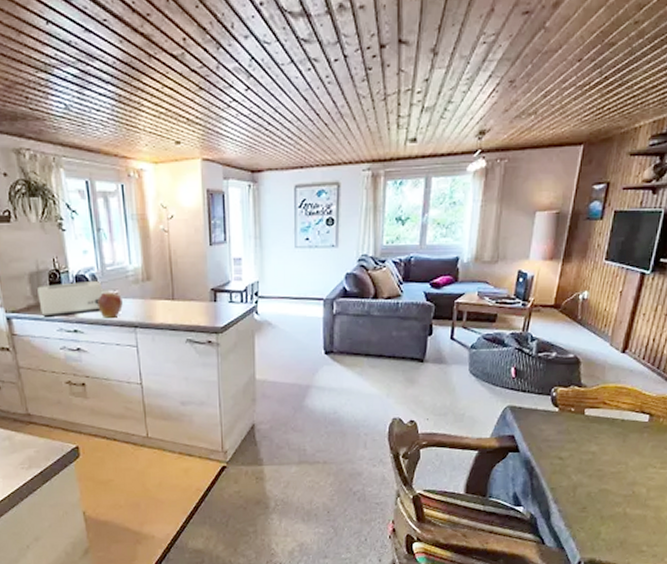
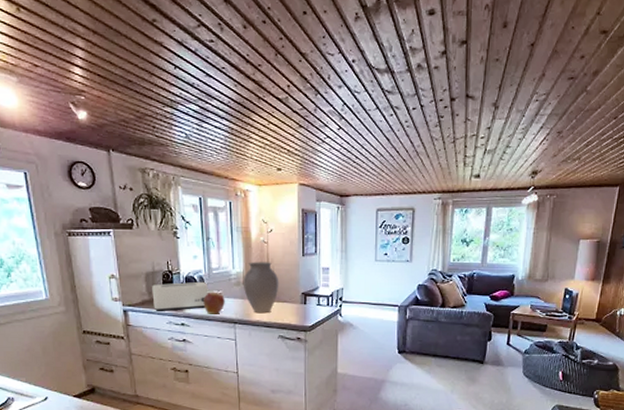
vase: none [142,254,185,315] -> present [243,262,279,314]

